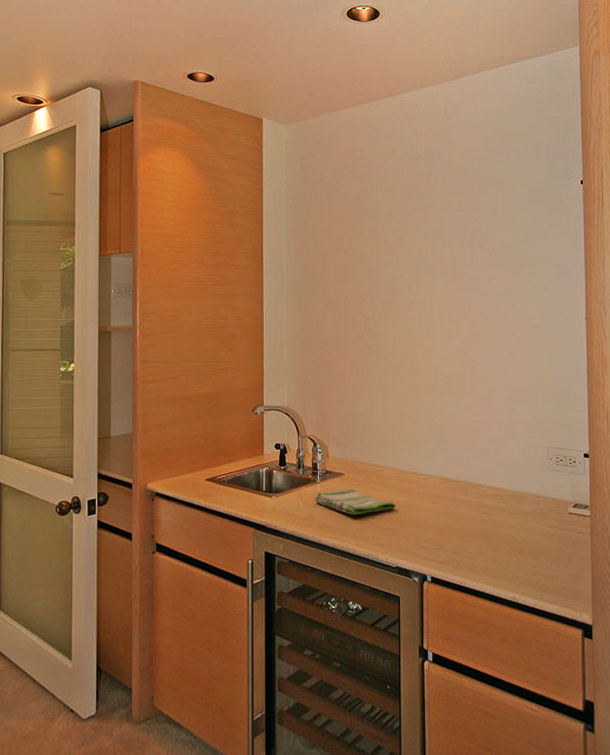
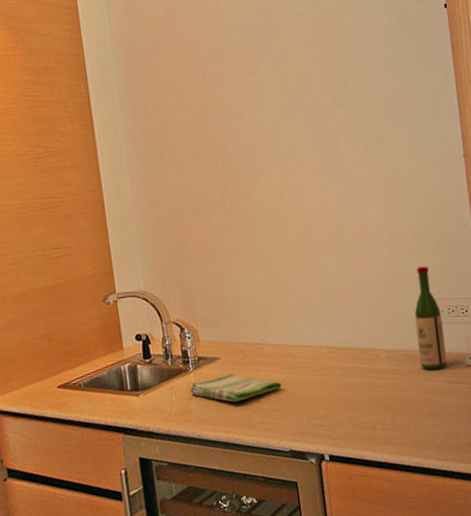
wine bottle: none [524,415,551,513] -> present [414,266,447,370]

